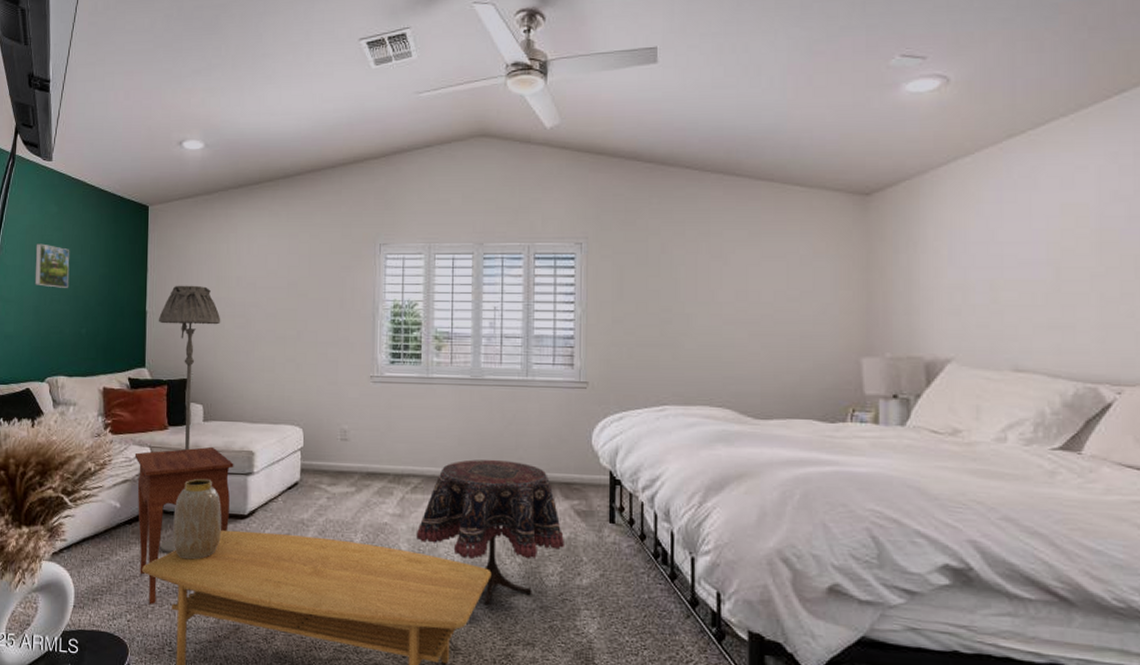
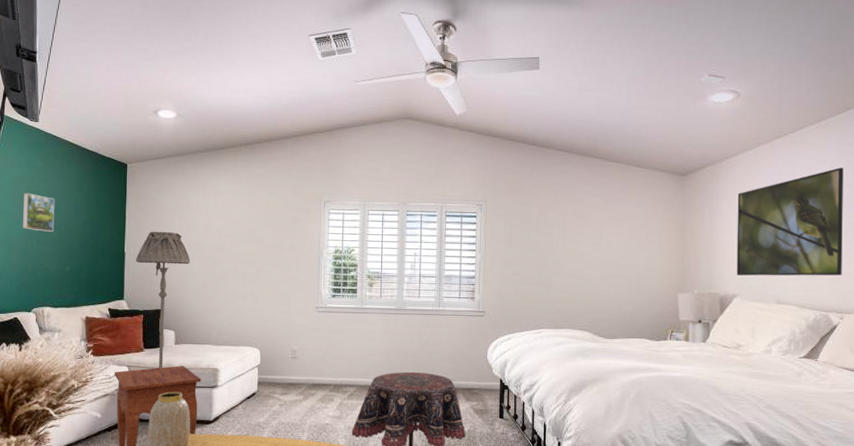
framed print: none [949,175,1118,333] -> present [736,167,843,276]

